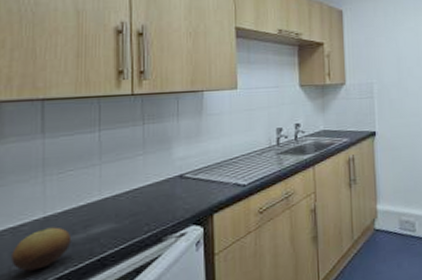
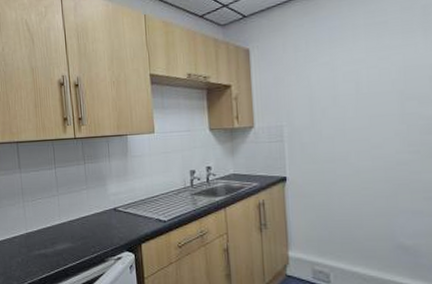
fruit: present [11,227,72,272] -> none [10,241,45,272]

